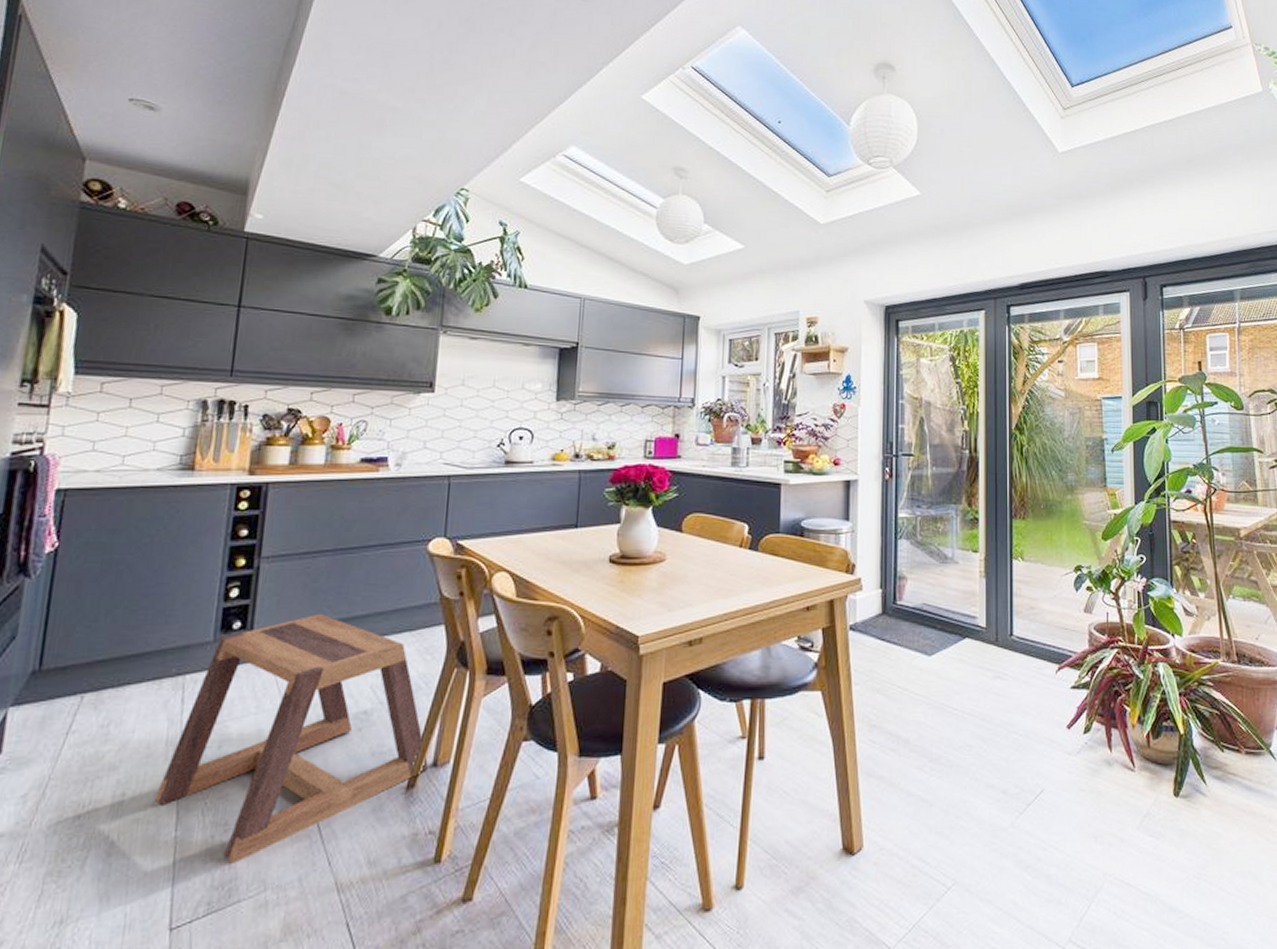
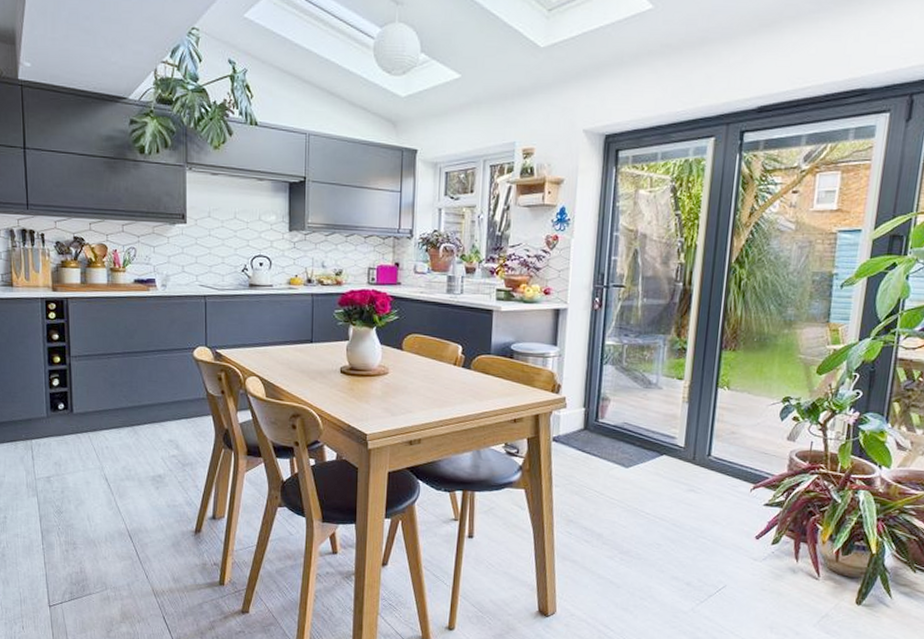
stool: present [155,613,429,864] -> none [26,401,210,570]

